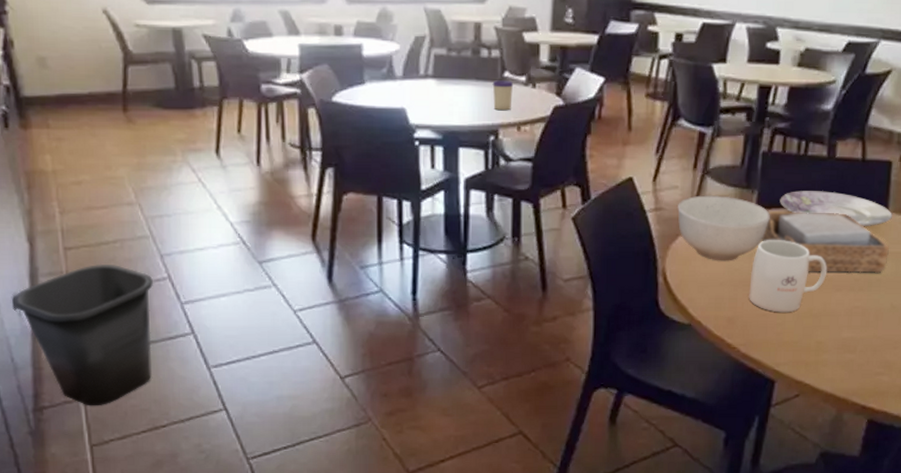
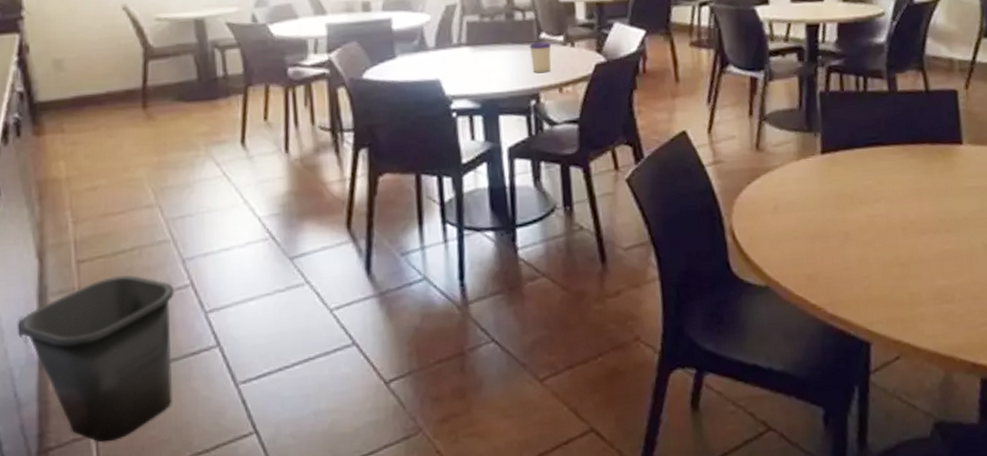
bowl: present [677,195,771,260] -> none [737,141,839,212]
mug: present [749,239,827,313] -> none [826,183,909,265]
napkin holder: present [762,212,889,274] -> none [832,149,971,216]
plate: present [780,191,893,227] -> none [845,127,968,162]

